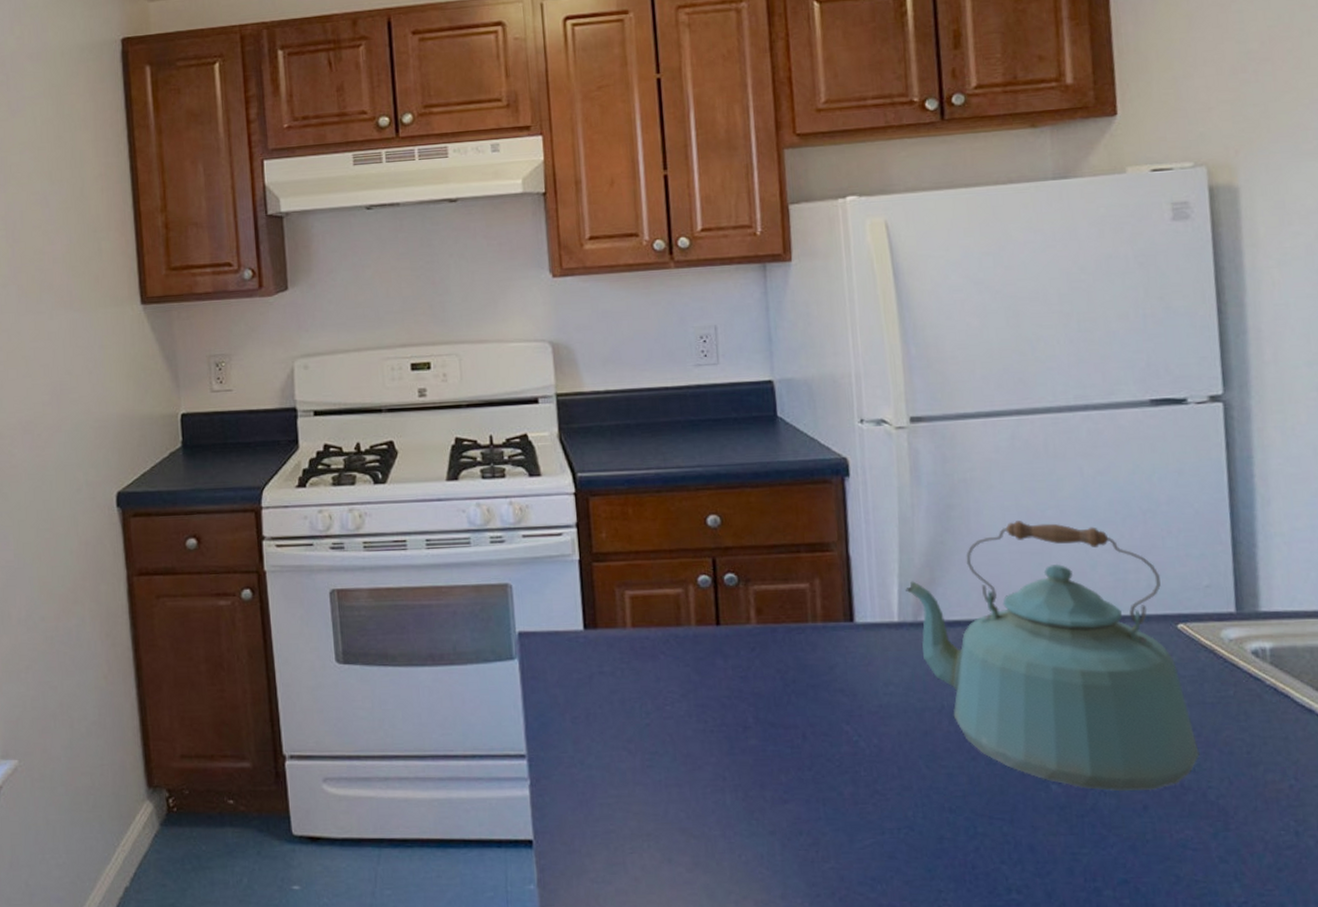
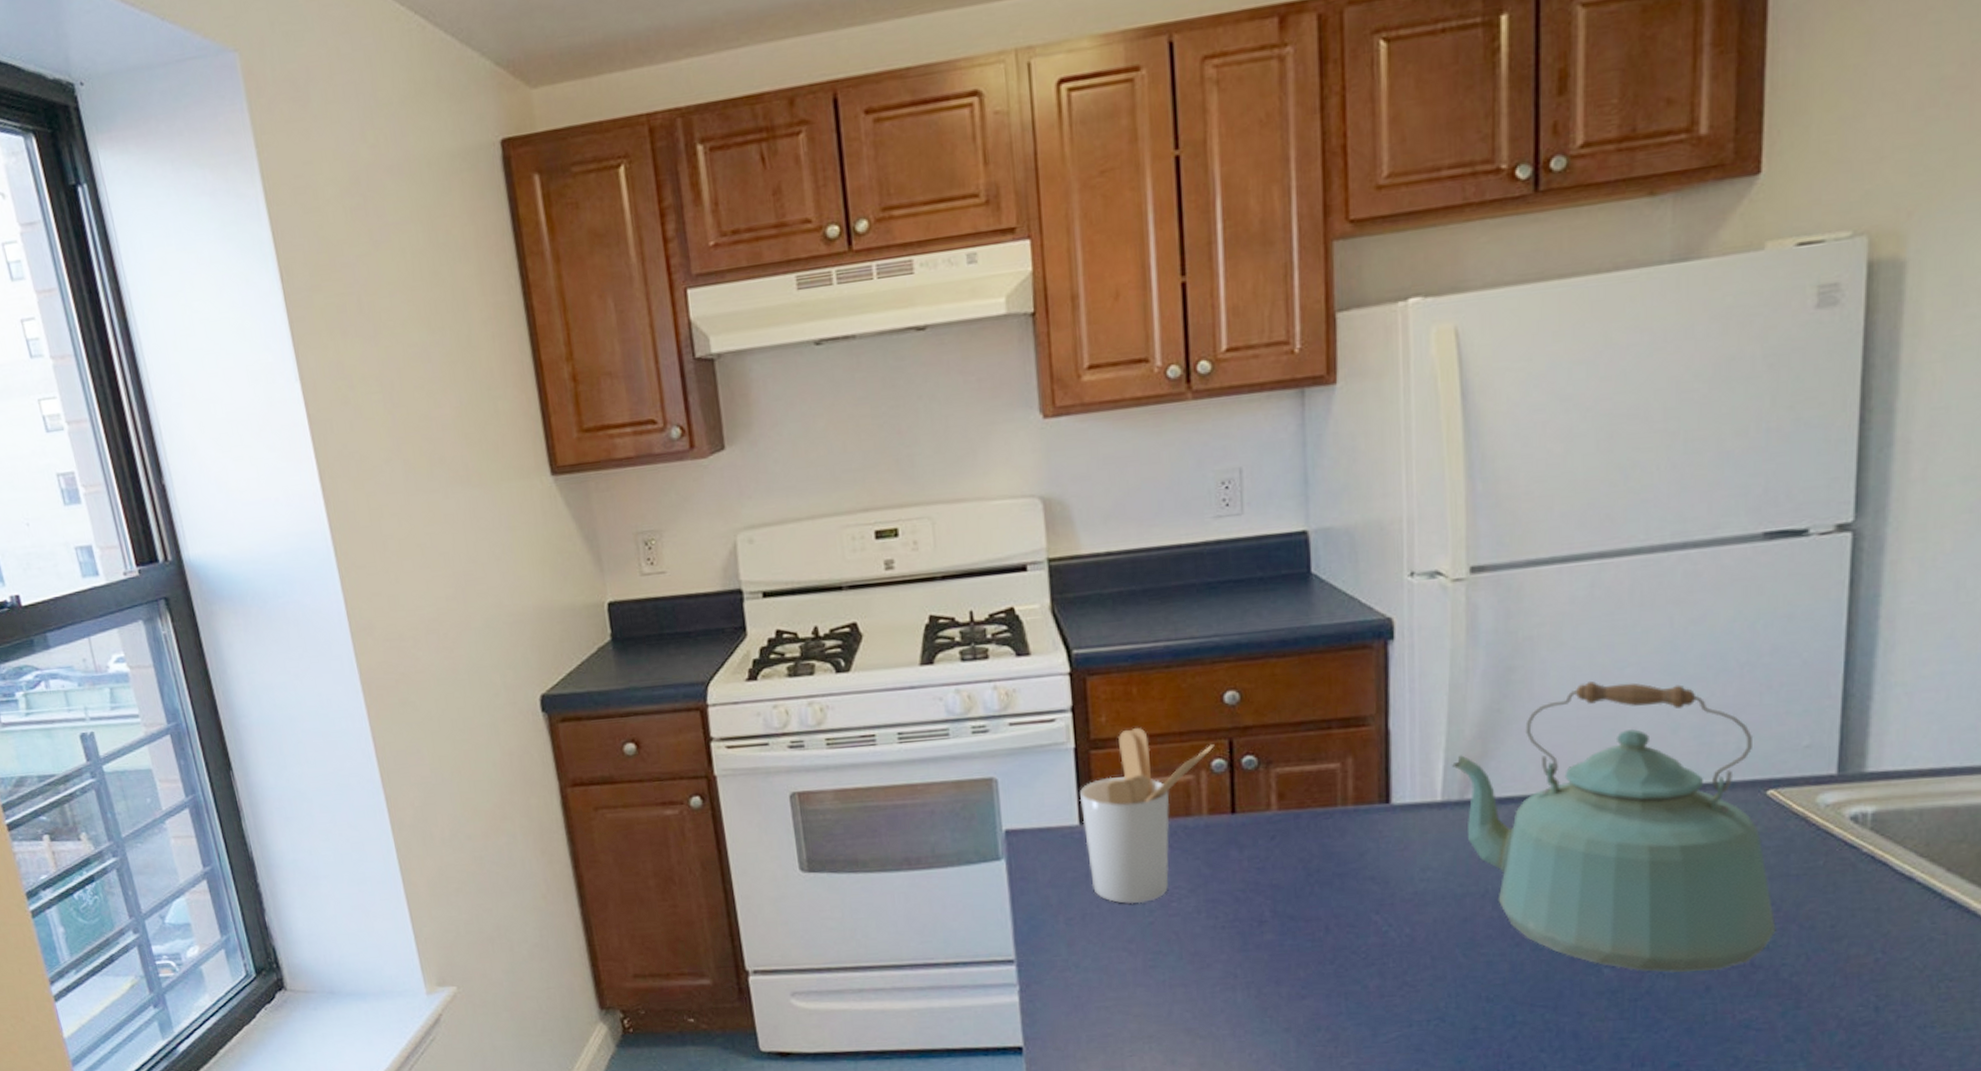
utensil holder: none [583,544,700,706] -> present [1079,728,1214,904]

